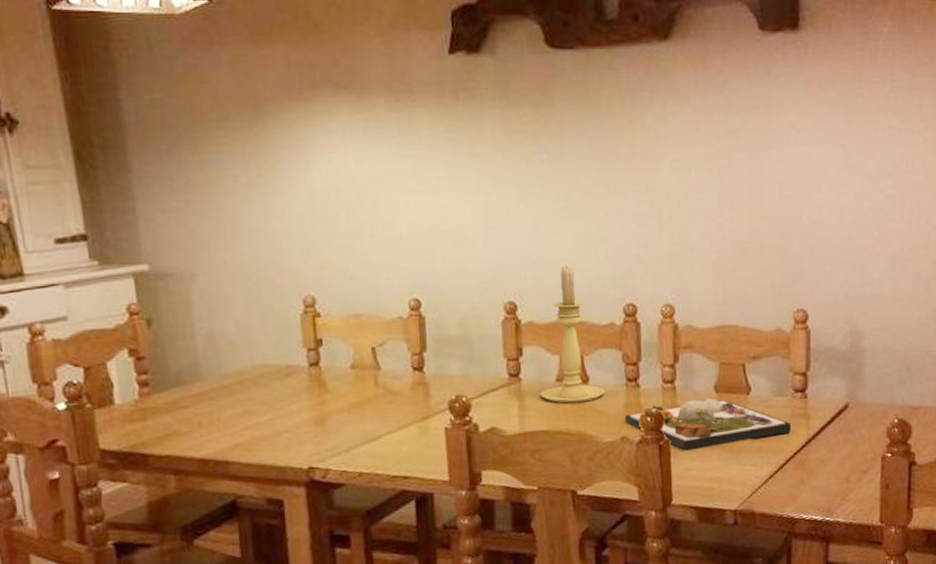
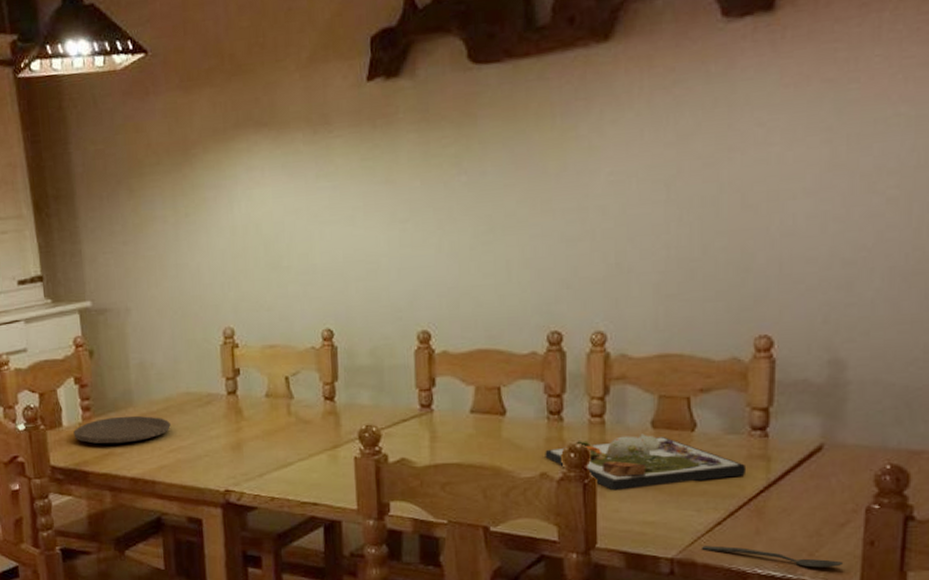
plate: none [128,390,245,423] -> present [73,415,171,444]
candle holder: present [540,265,605,404] -> none [452,291,523,436]
spoon: none [759,496,867,511] -> present [702,545,844,568]

